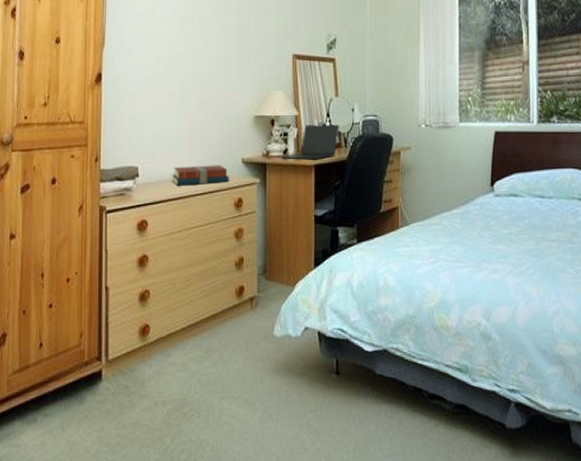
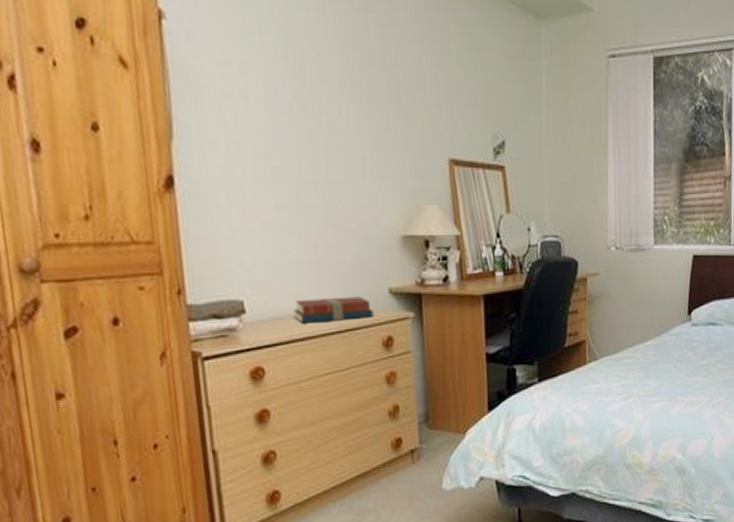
laptop: present [281,124,339,160] -> none [440,246,513,289]

